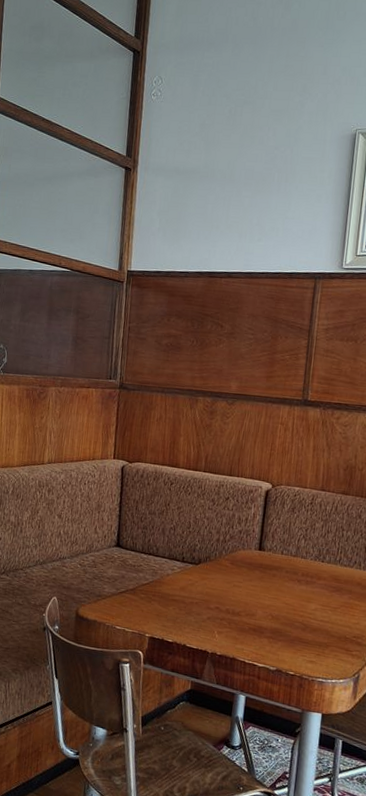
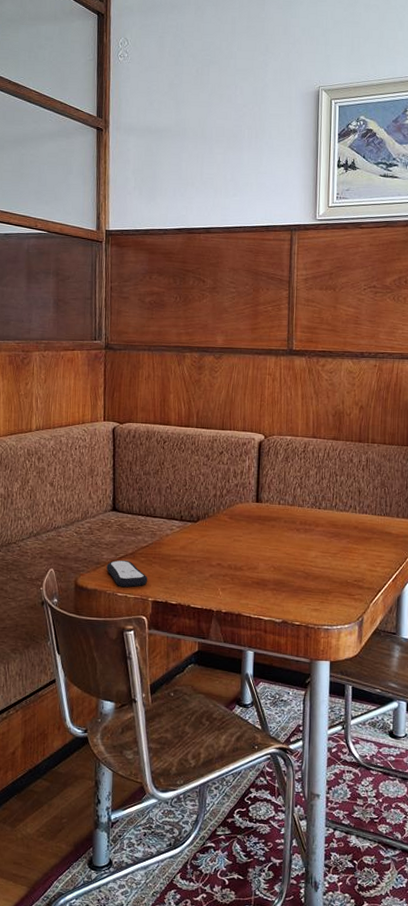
remote control: none [107,594,147,622] -> present [106,560,148,588]

